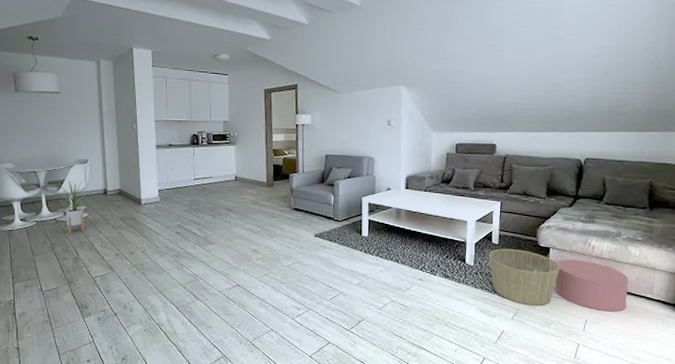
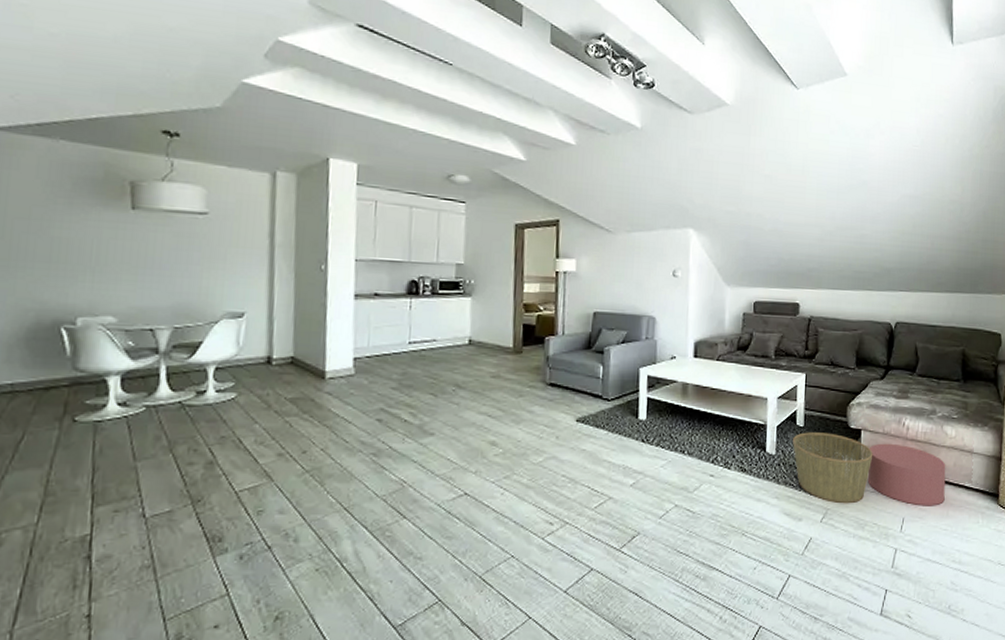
house plant: present [55,177,91,233] -> none [184,338,245,424]

